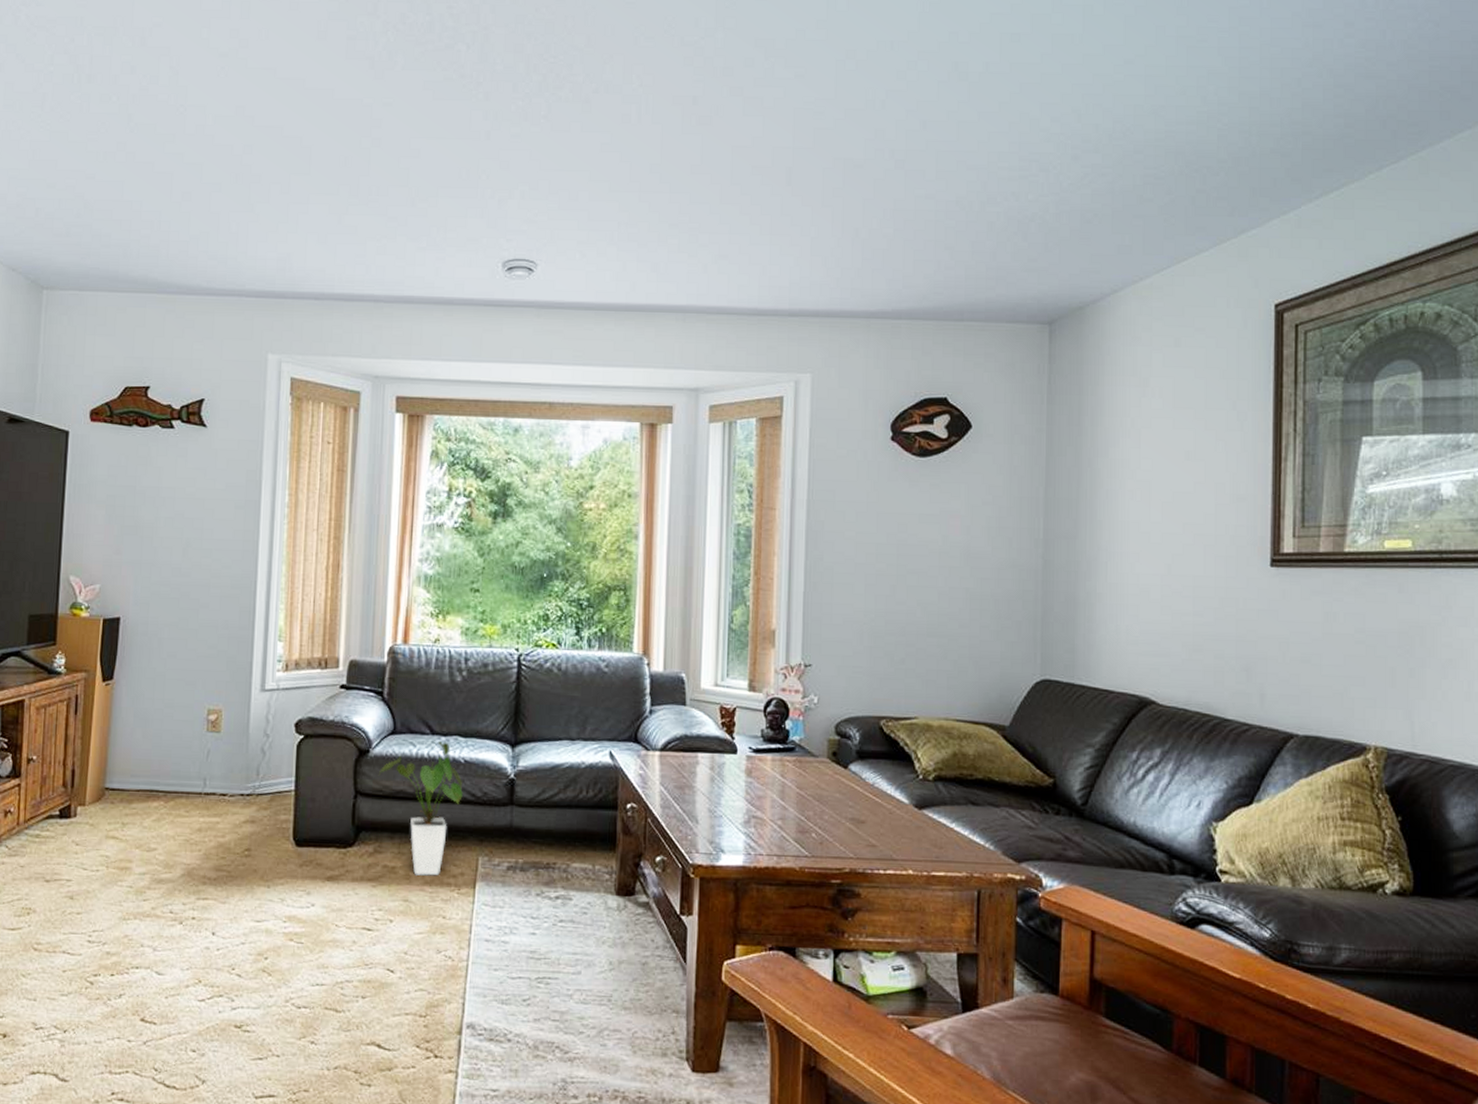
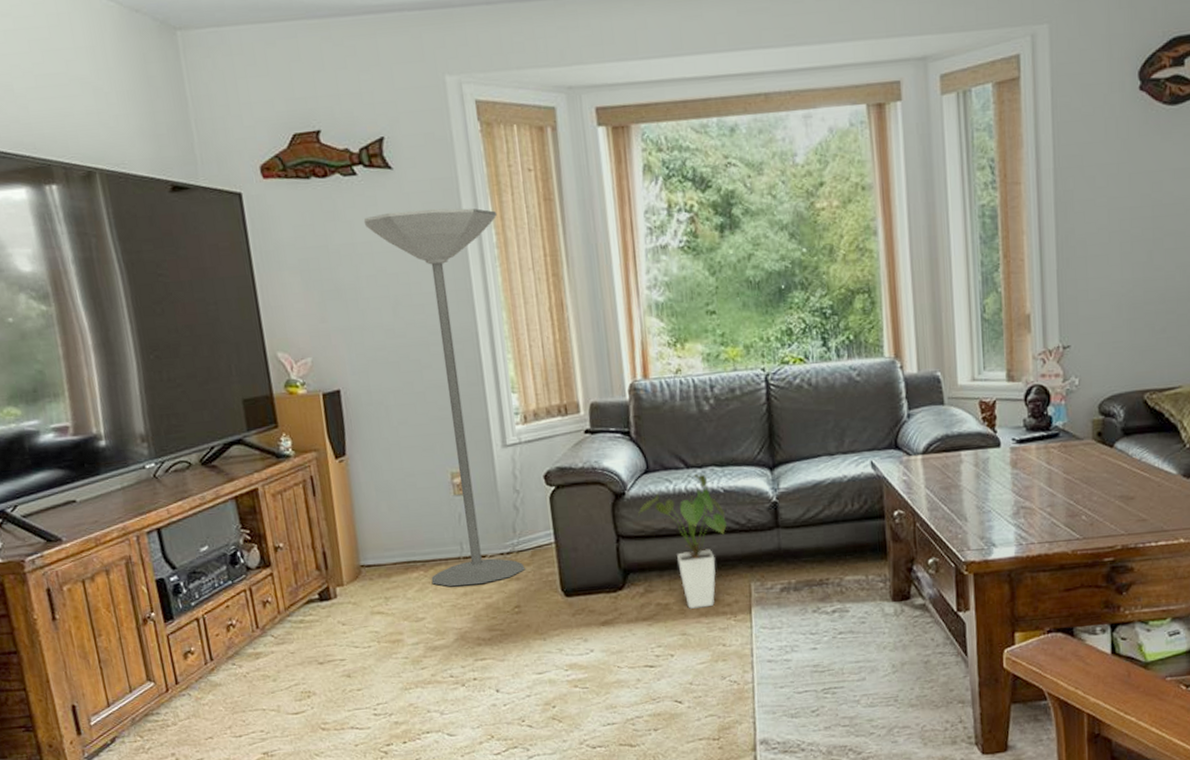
floor lamp: none [169,464,293,823] -> present [363,208,525,587]

